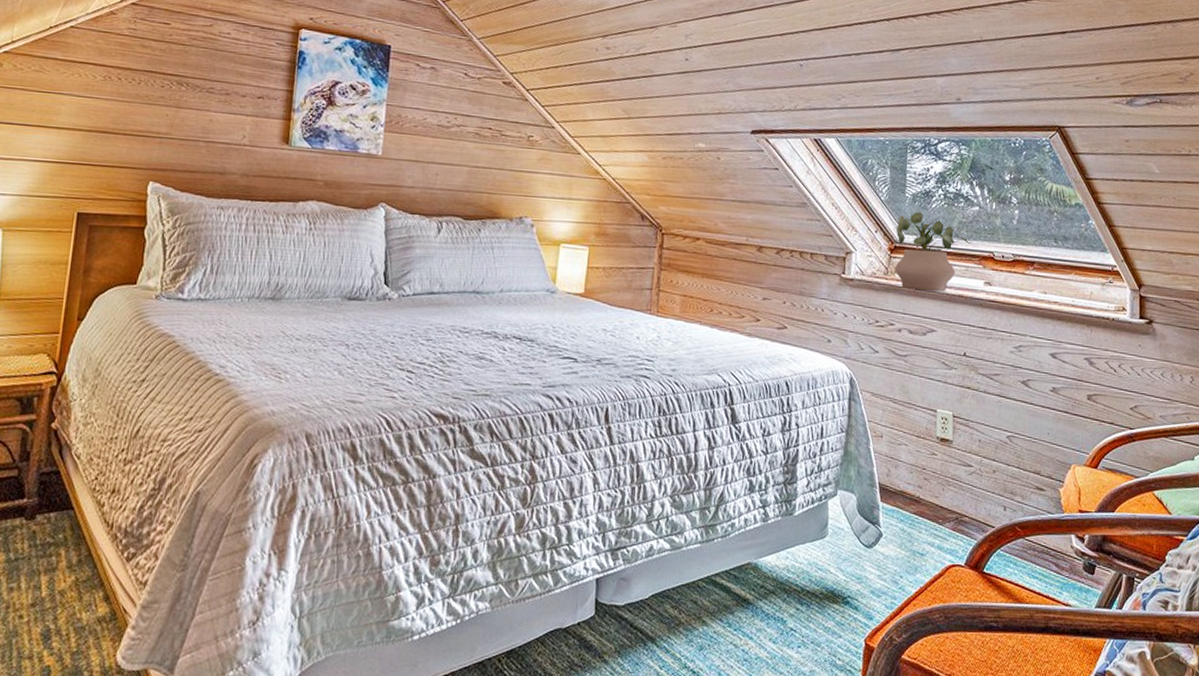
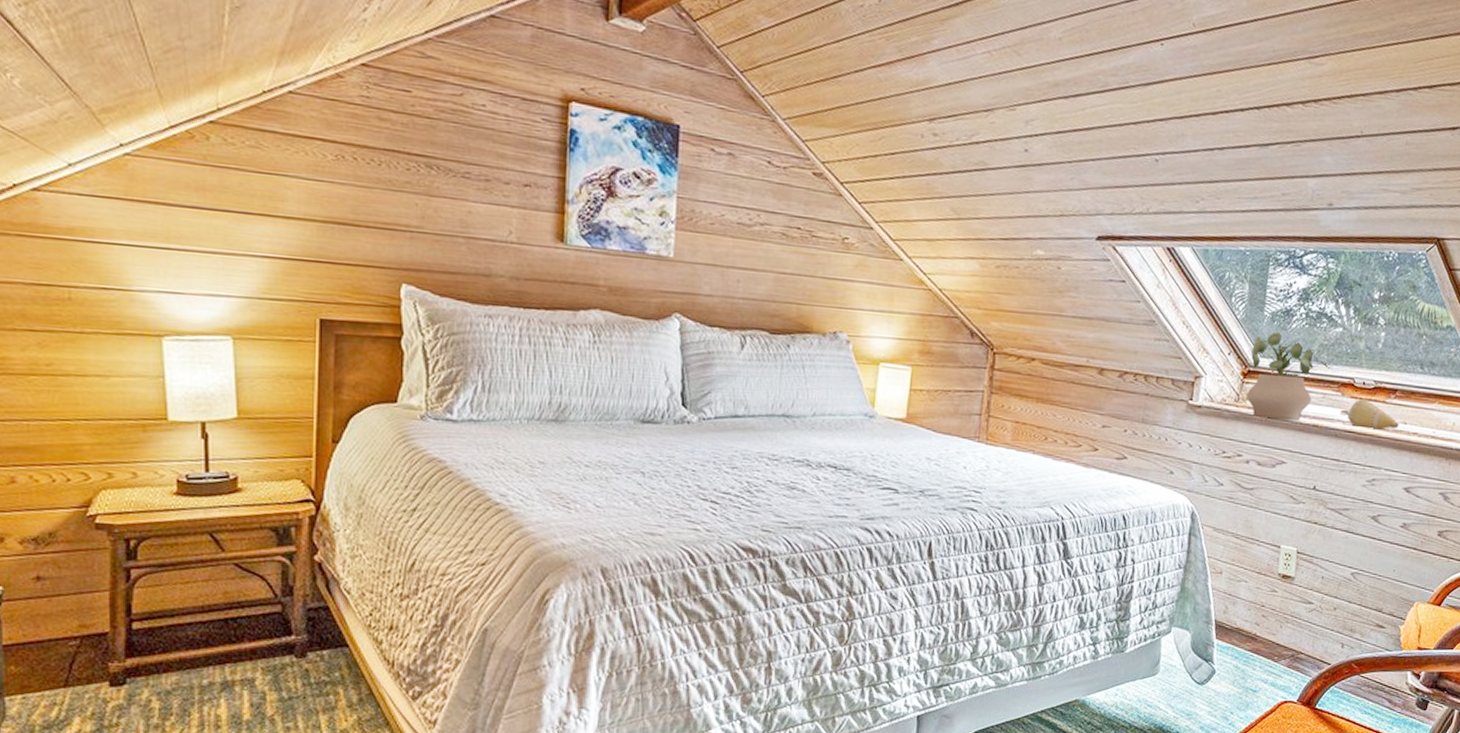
seashell: none [991,271,1040,299] -> present [1347,399,1399,430]

